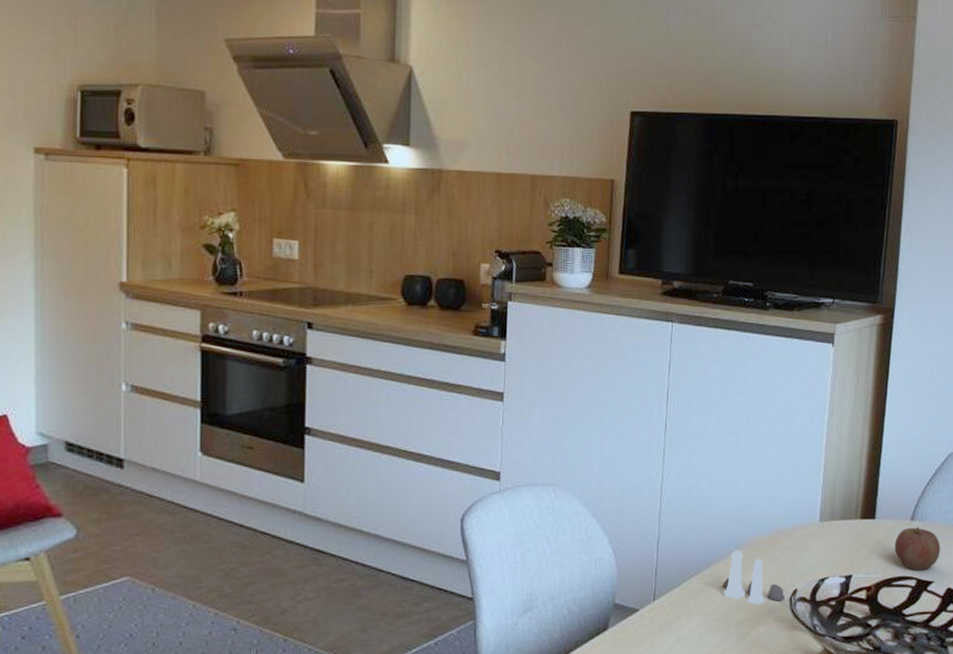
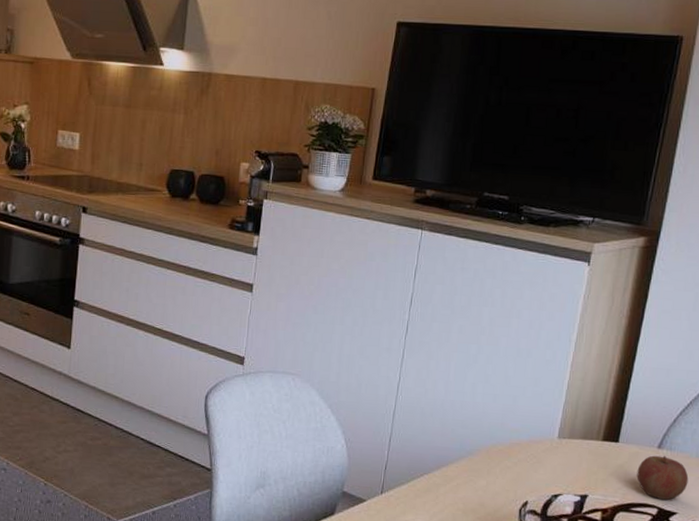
salt and pepper shaker set: present [723,549,785,605] -> none [451,455,515,511]

